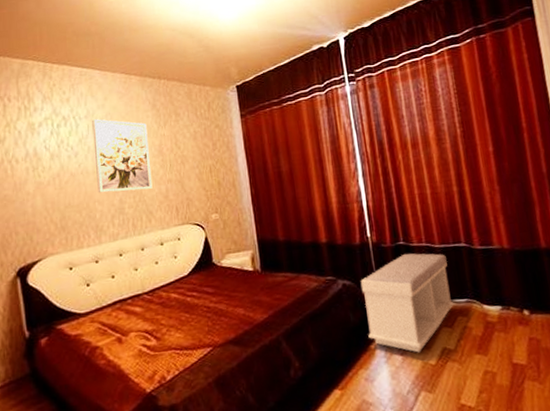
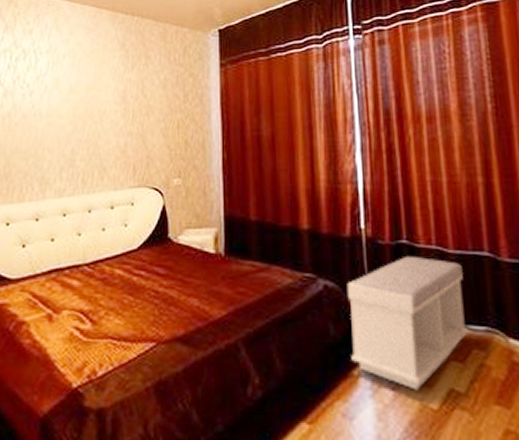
wall art: present [92,119,153,193] -> none [49,55,112,142]

